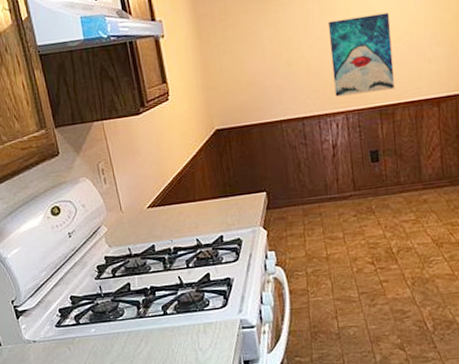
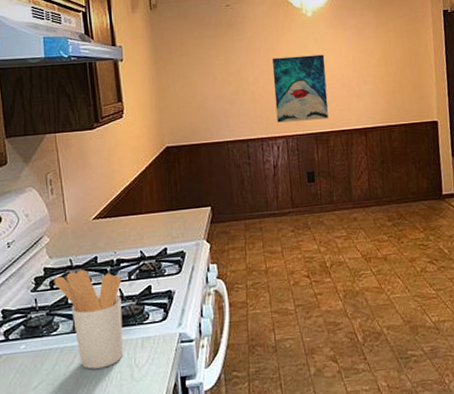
utensil holder: none [115,258,187,352] -> present [54,269,124,370]

